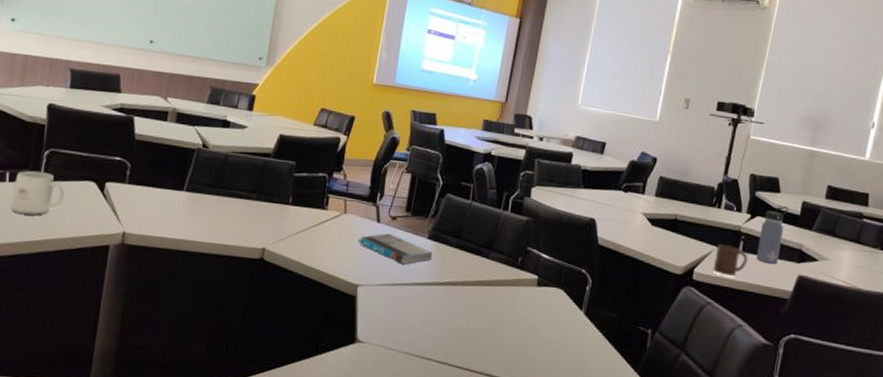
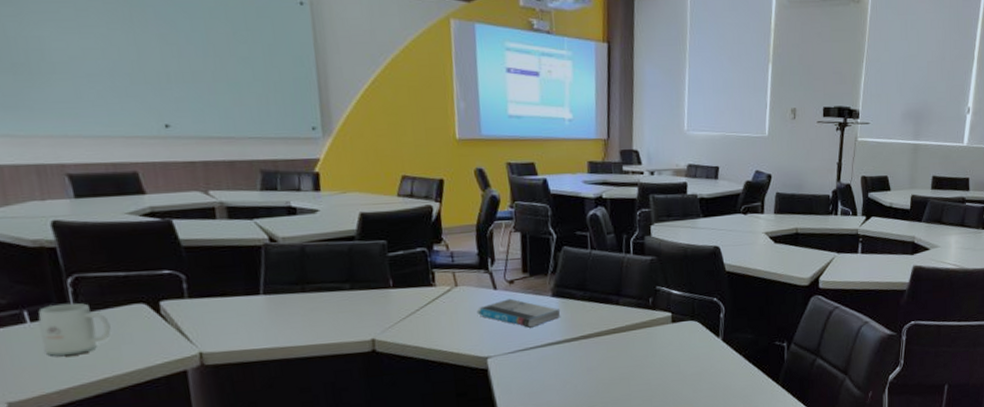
cup: present [713,244,748,277] -> none [836,249,867,279]
water bottle: present [756,206,789,265] -> none [874,202,900,261]

